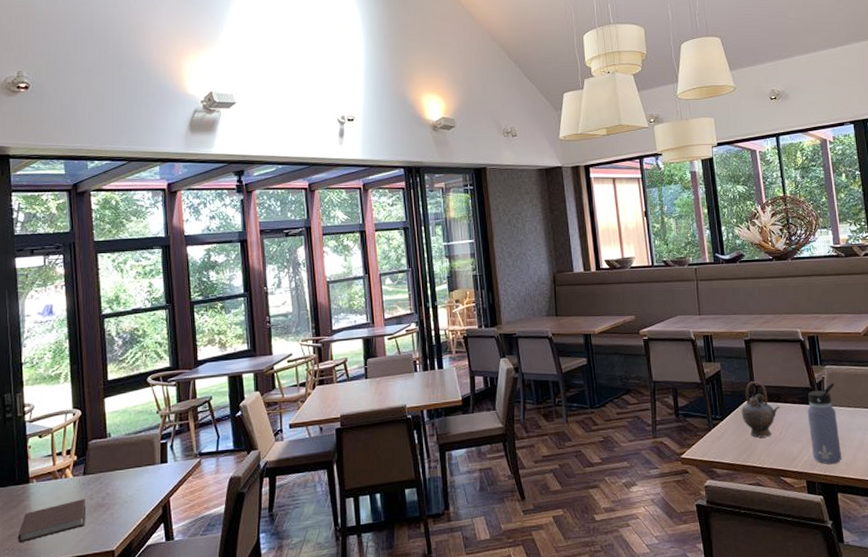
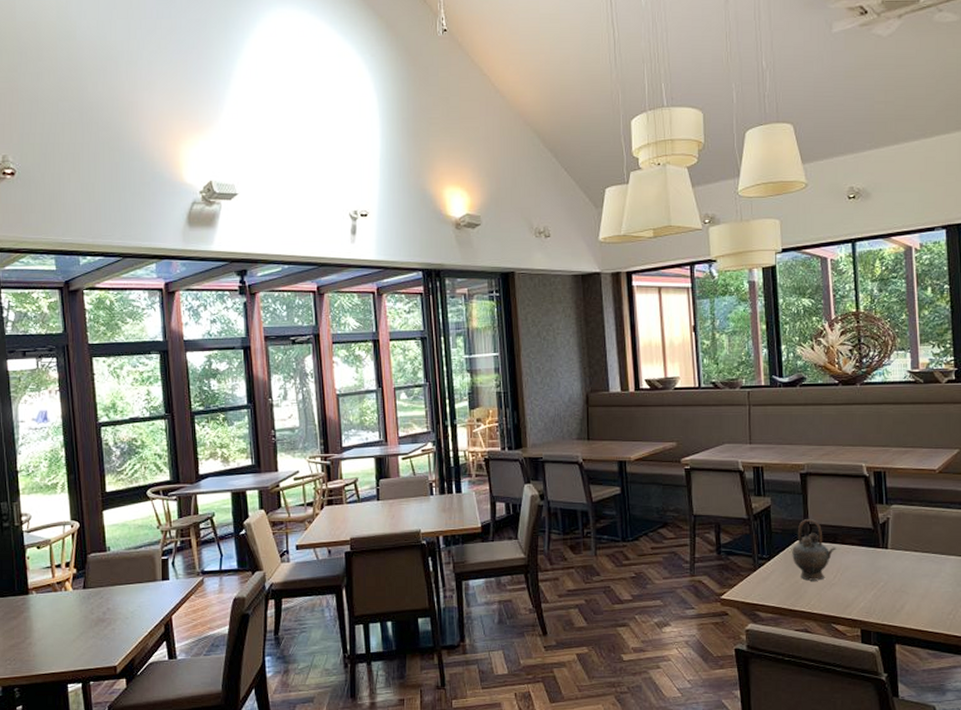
notebook: present [18,499,86,542] -> none [19,613,87,653]
water bottle: present [807,382,842,464] -> none [867,523,903,612]

